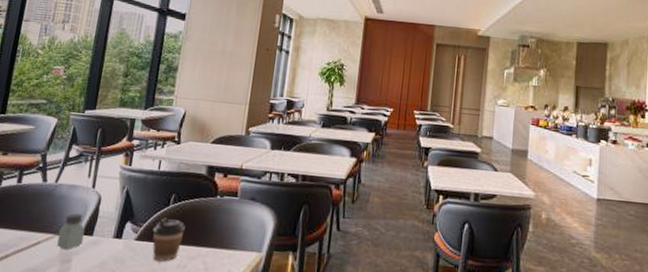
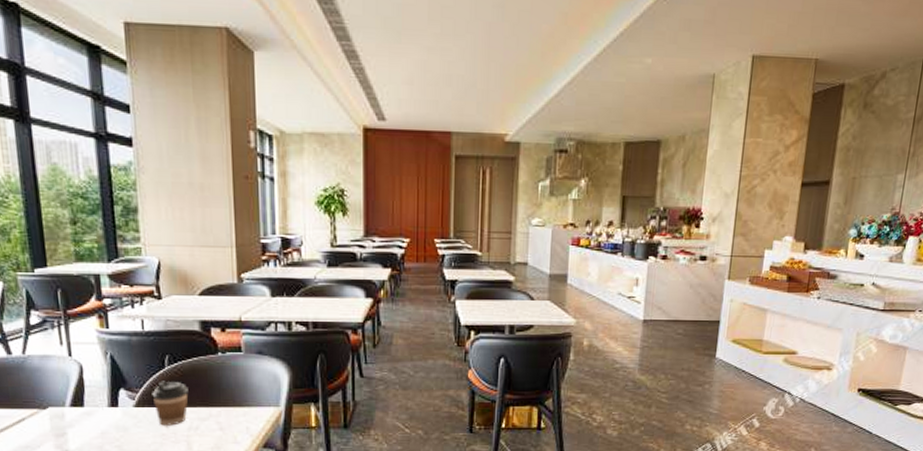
saltshaker: present [57,213,85,249] -> none [43,385,75,423]

